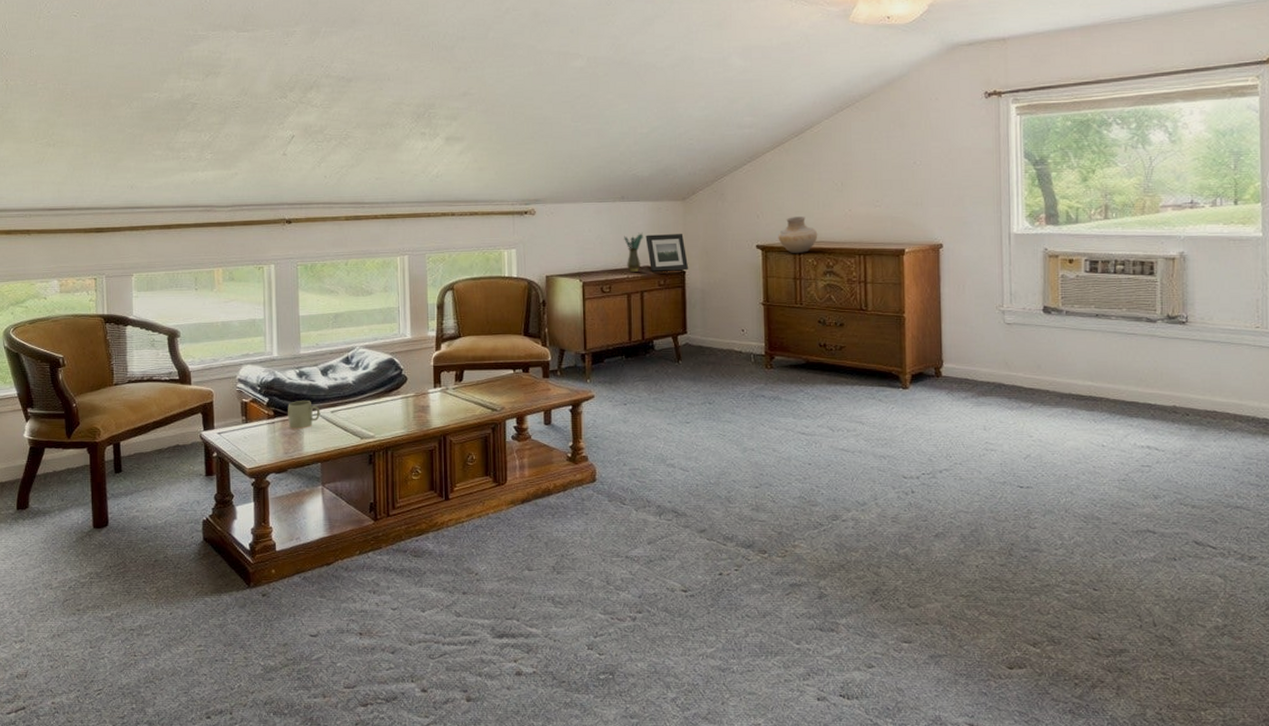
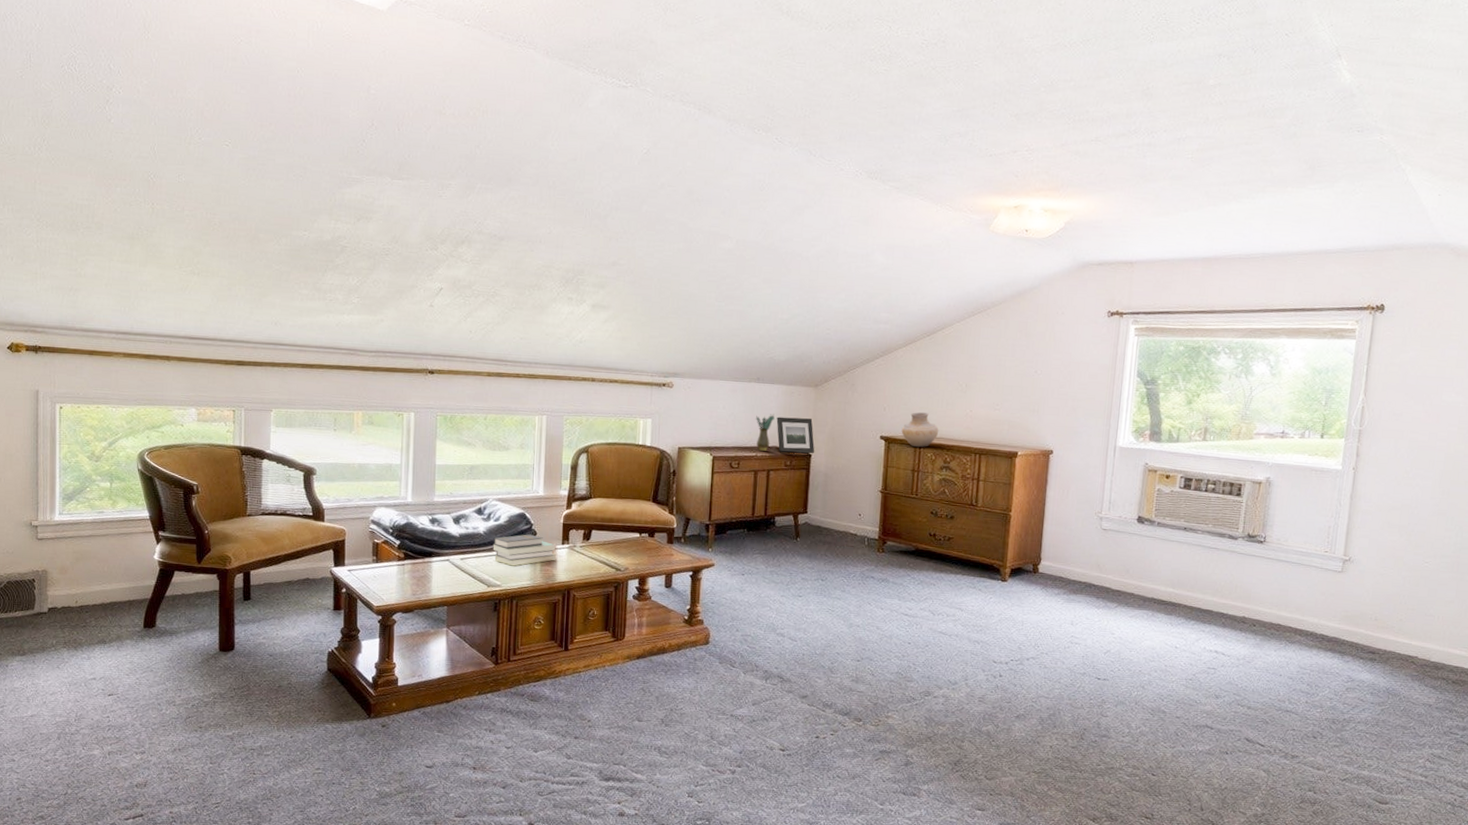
mug: present [288,401,321,430] -> none [418,546,450,574]
books: none [363,380,430,415] -> present [493,534,557,566]

